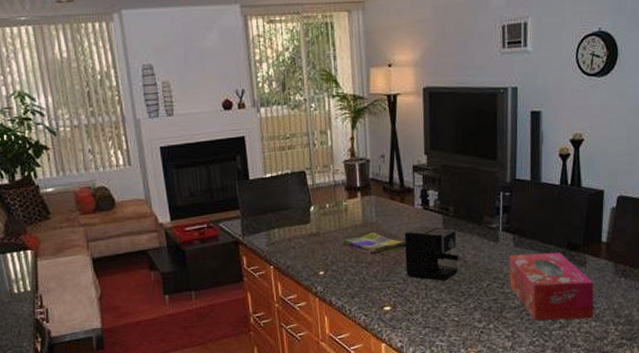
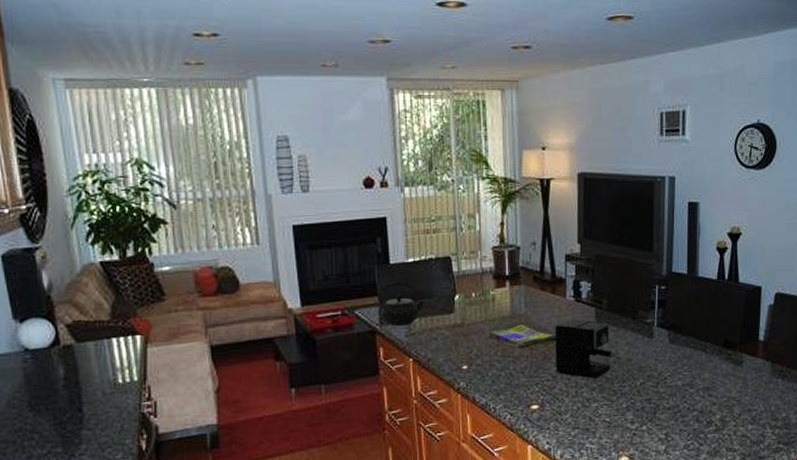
kettle: none [239,195,283,237] -> present [378,281,425,327]
tissue box: present [509,252,594,321] -> none [664,350,751,423]

